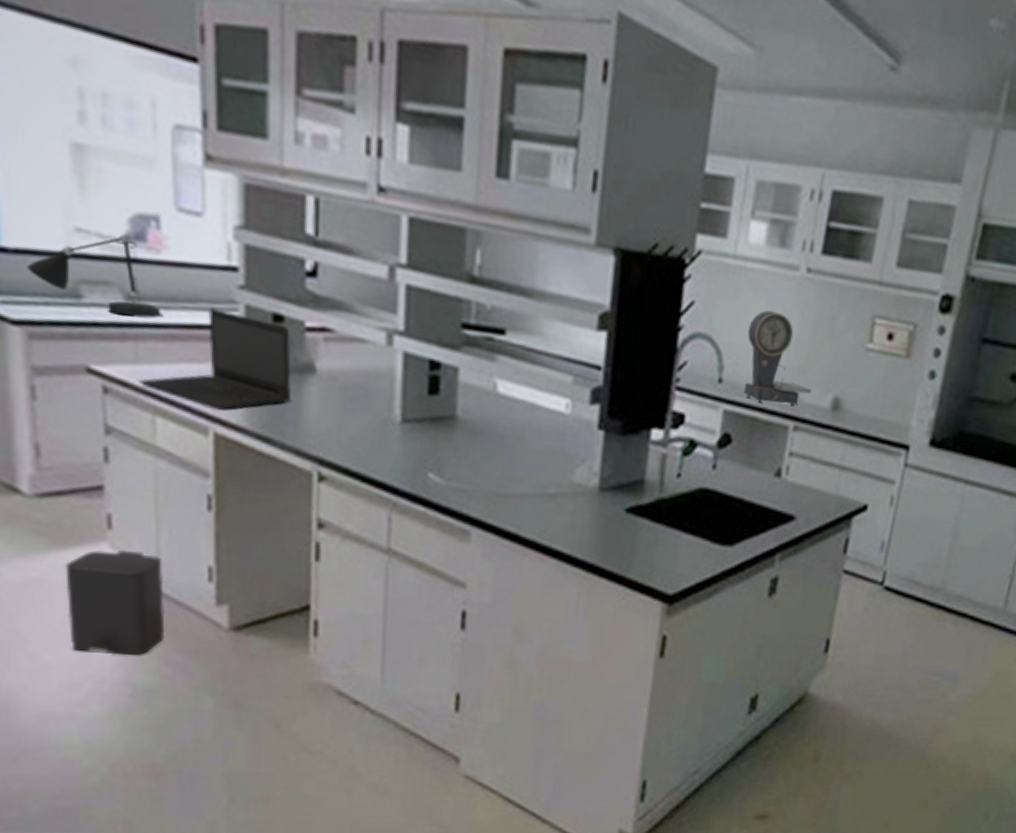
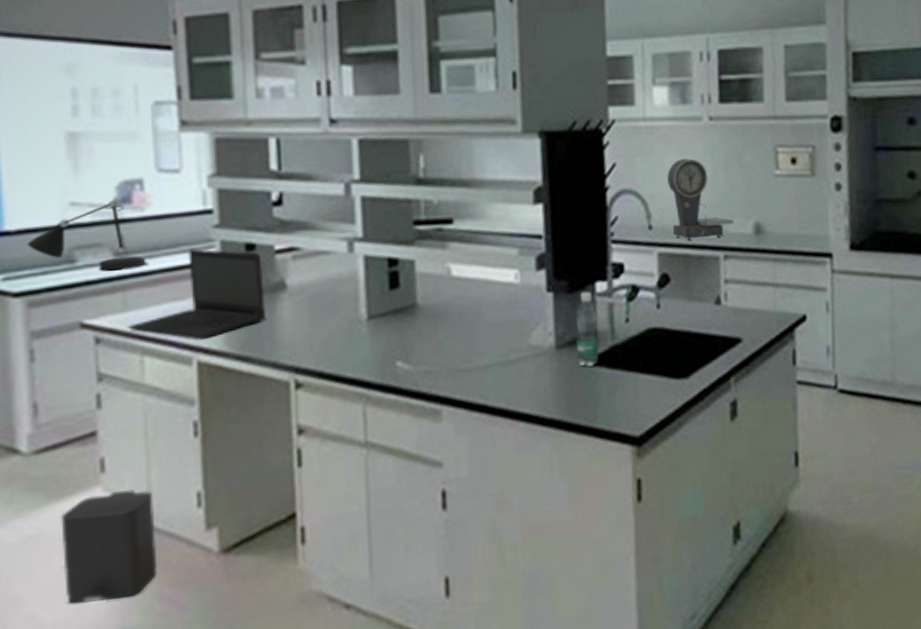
bottle: none [619,436,648,516] -> present [575,291,599,367]

